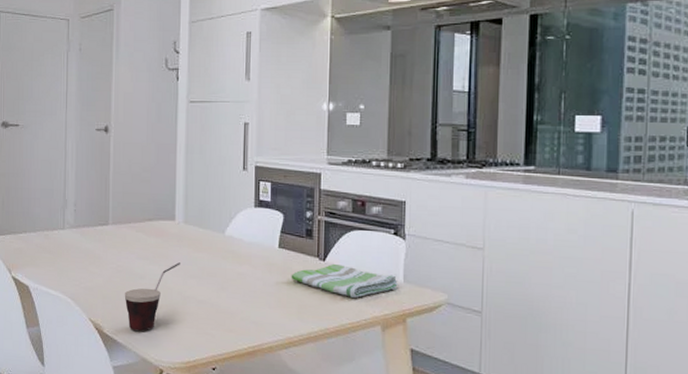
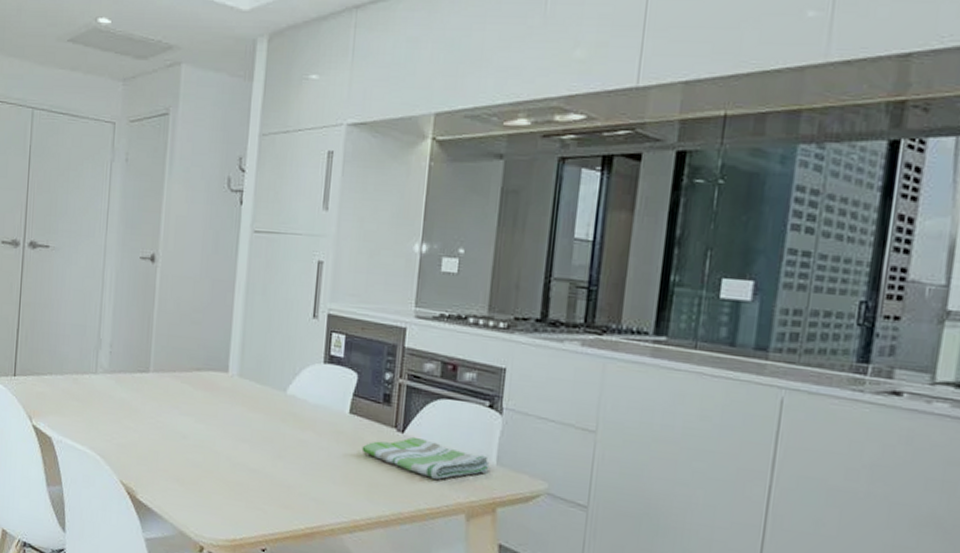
cup: present [124,262,180,331] -> none [163,422,231,500]

